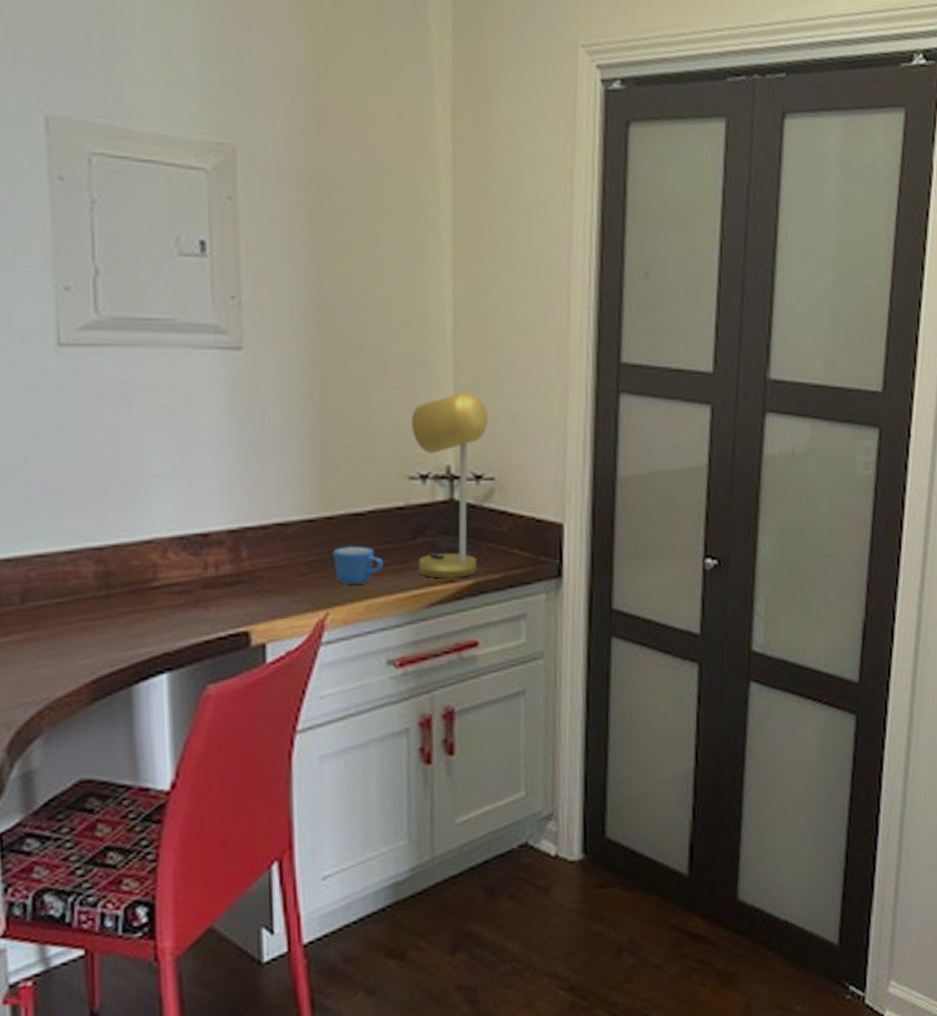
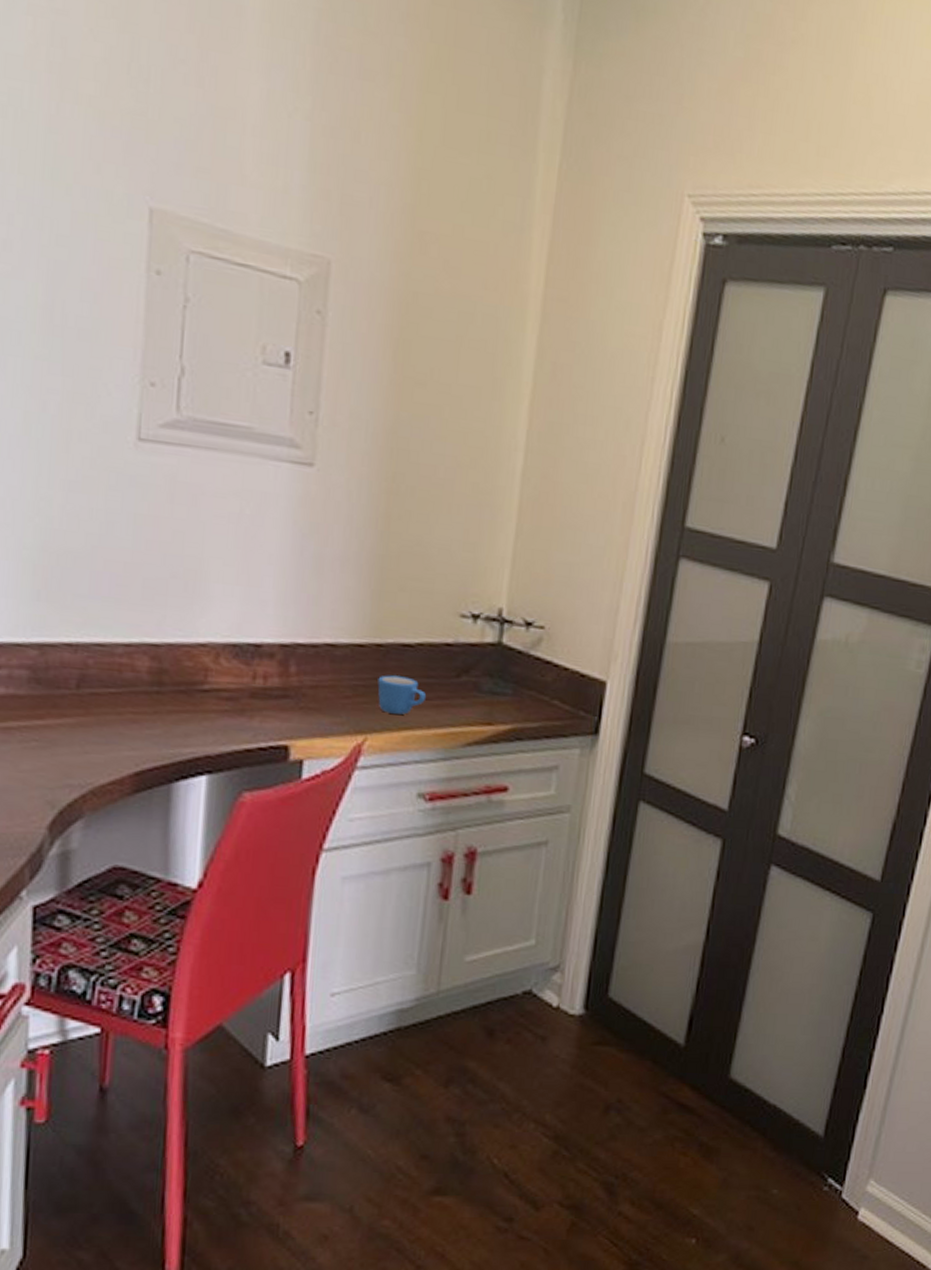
desk lamp: present [411,391,488,579] -> none [459,536,546,722]

